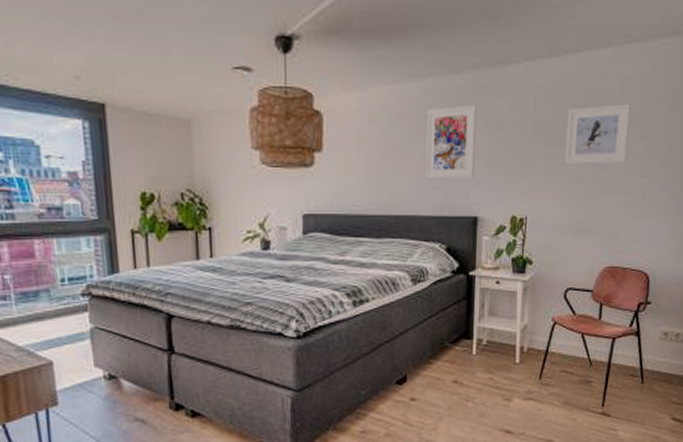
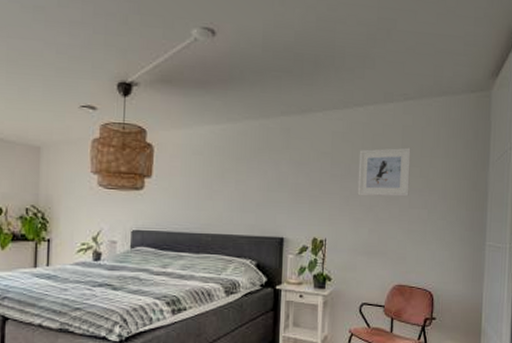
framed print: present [426,105,476,179] -> none [240,143,283,205]

